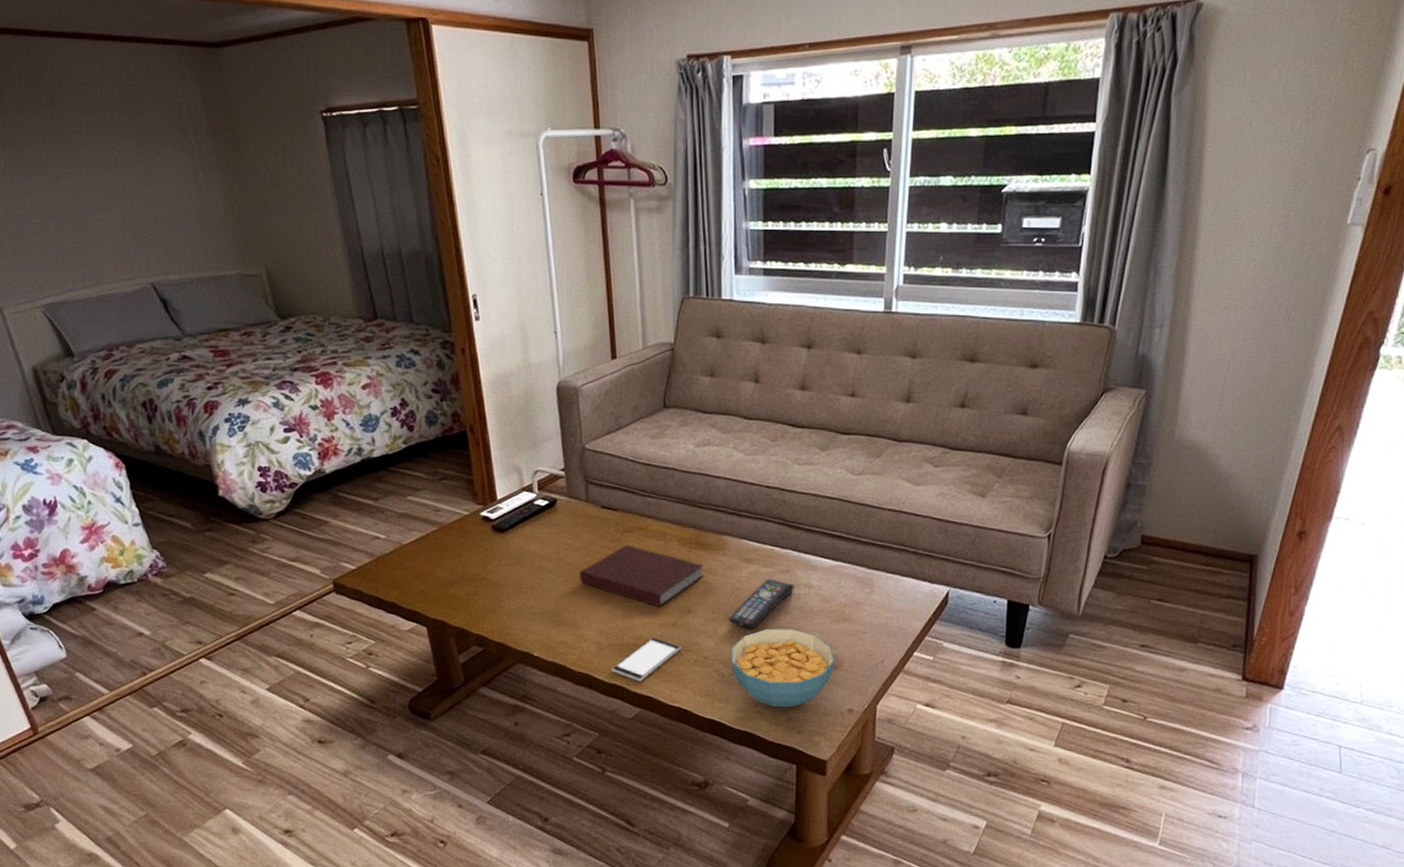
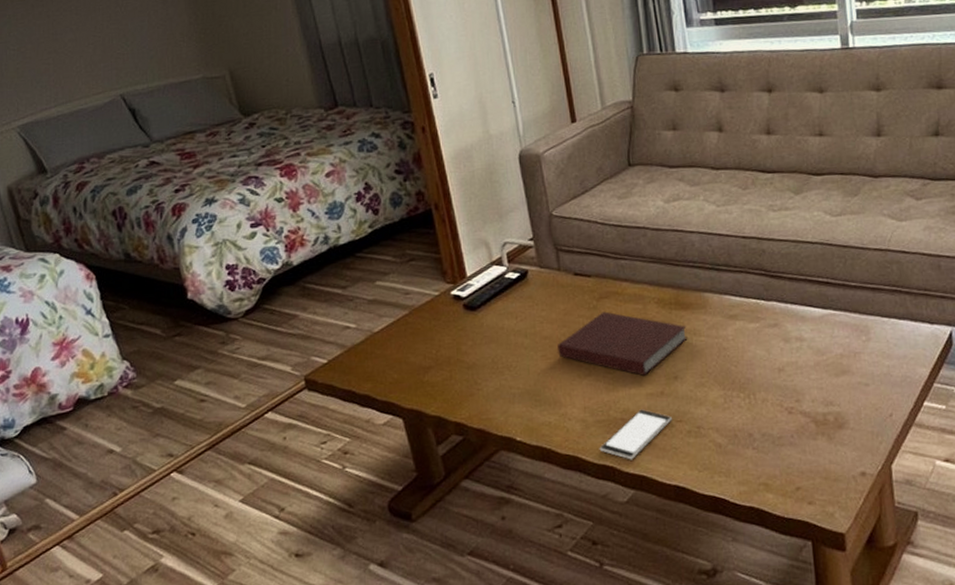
remote control: present [729,578,794,630] -> none [719,334,785,392]
cereal bowl: present [731,629,834,708] -> none [725,387,839,477]

